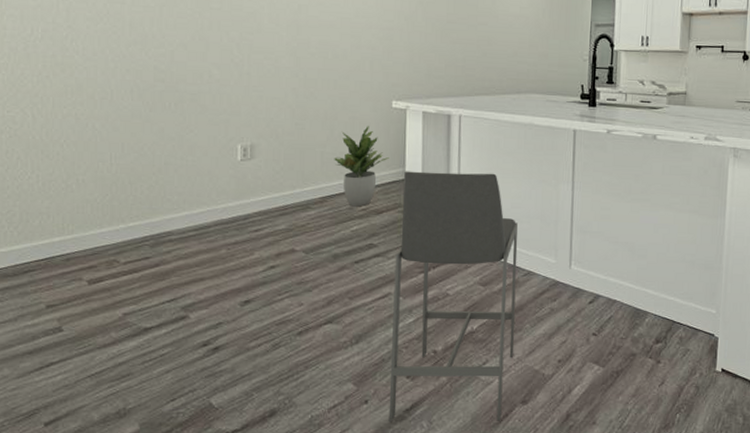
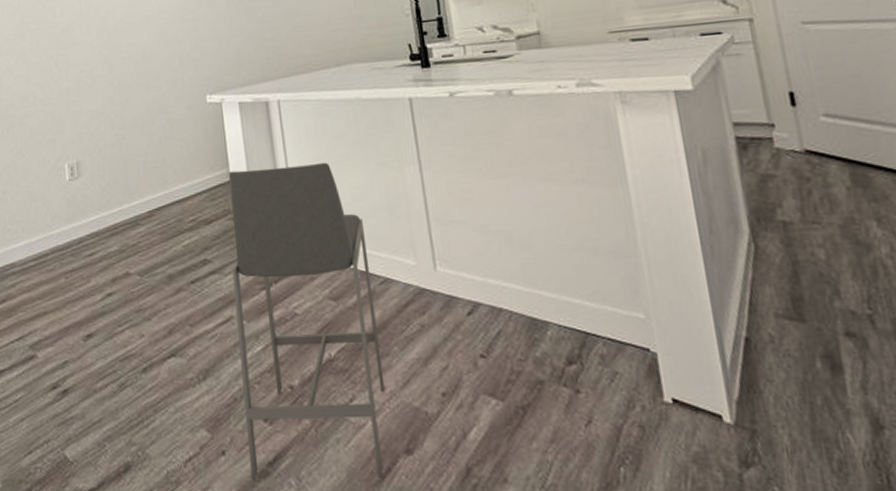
potted plant: present [334,126,389,207] -> none [156,126,211,218]

